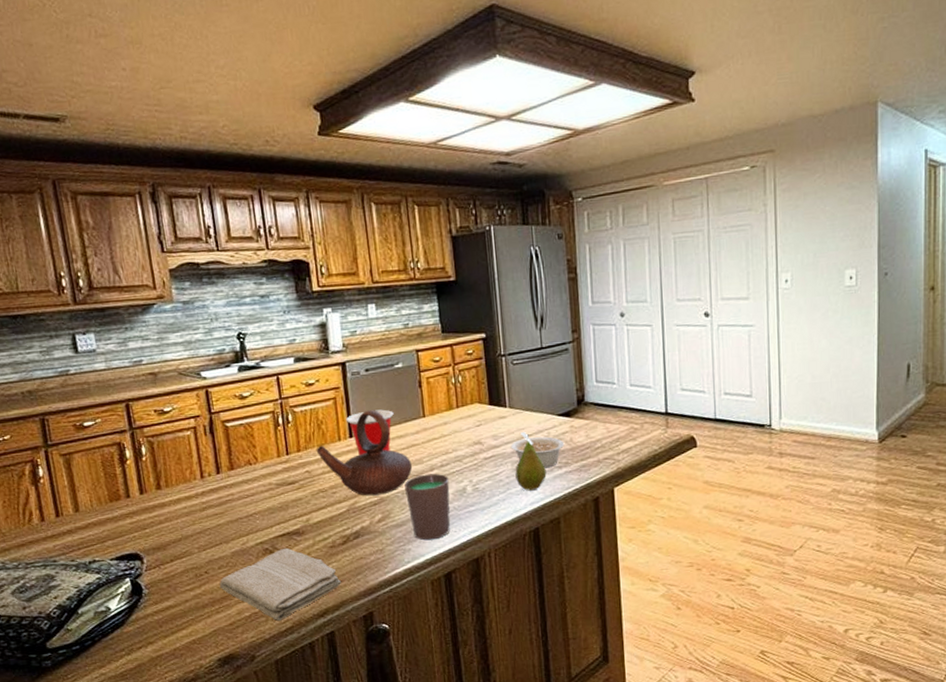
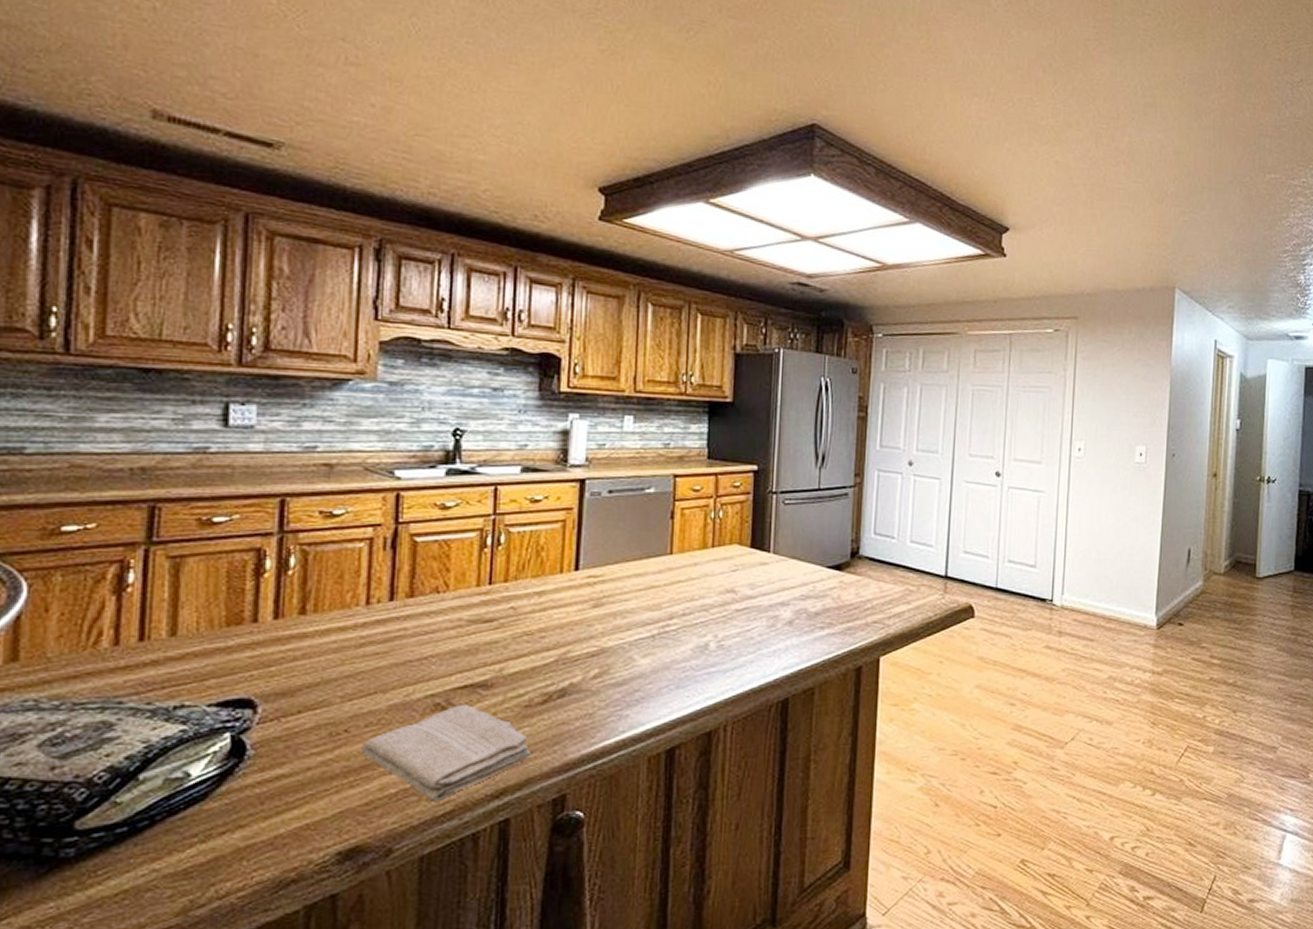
teapot: present [316,410,413,496] -> none [528,540,648,645]
cup: present [345,409,394,456] -> none [573,540,635,594]
cup: present [404,473,451,541] -> none [633,623,690,706]
legume: present [510,432,565,468] -> none [768,583,831,628]
fruit: present [515,434,547,491] -> none [769,586,806,653]

